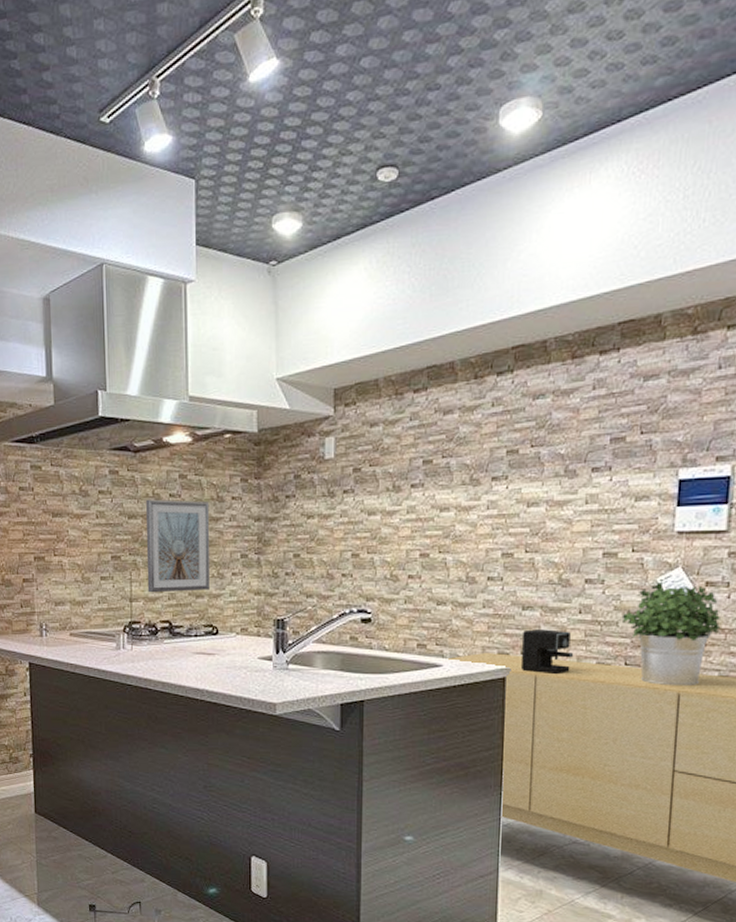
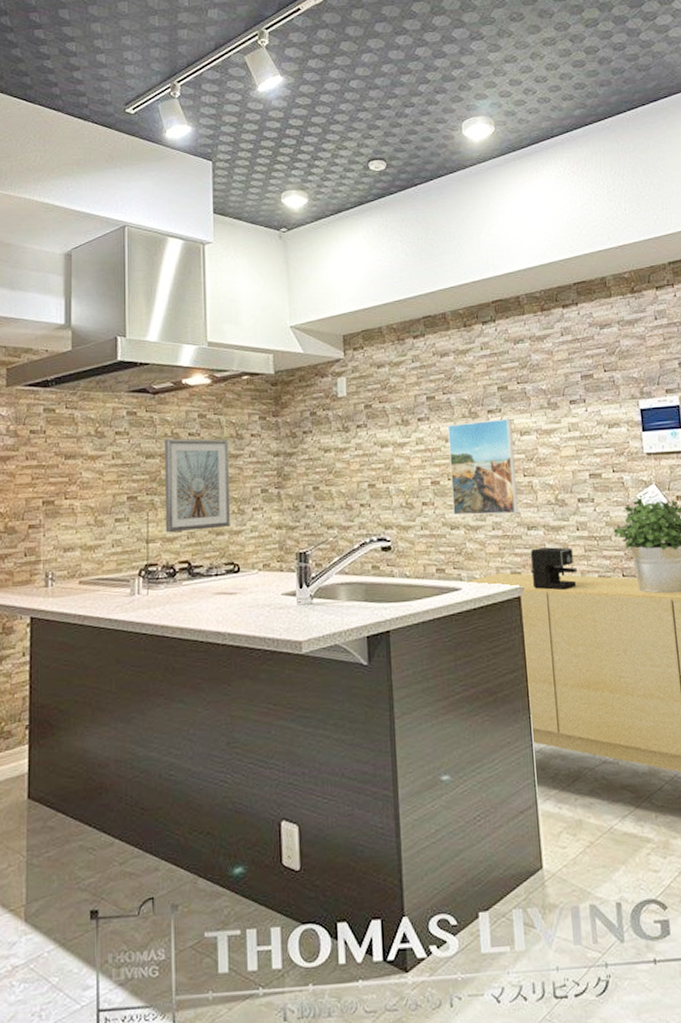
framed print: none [441,487,519,592] -> present [448,418,519,516]

